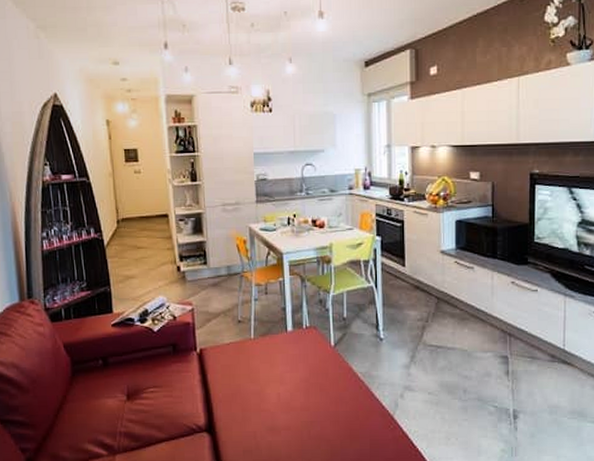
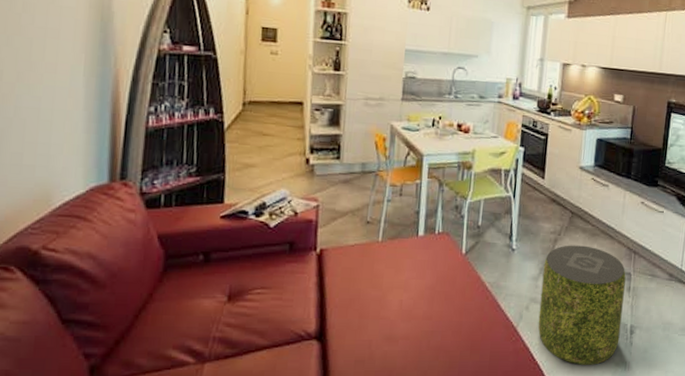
pouf: none [414,331,502,451] -> present [538,245,626,365]

